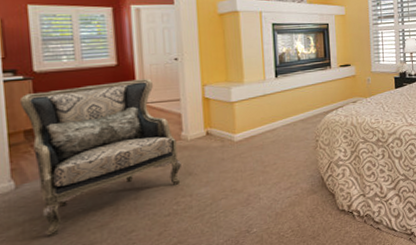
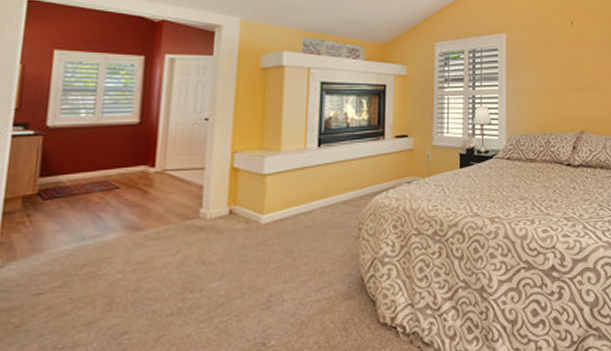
armchair: present [19,79,182,237] -> none [23,141,196,333]

